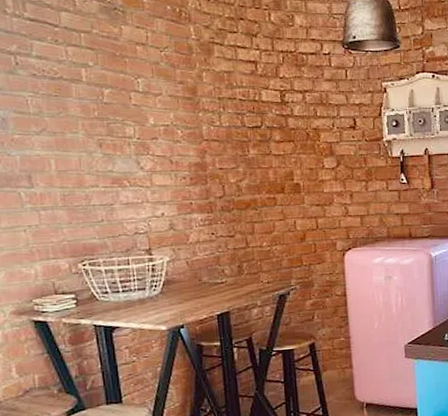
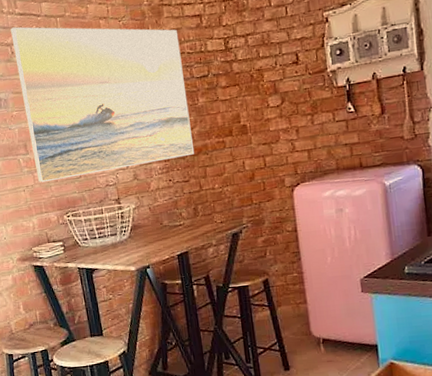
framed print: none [16,33,243,223] -> present [11,27,195,183]

